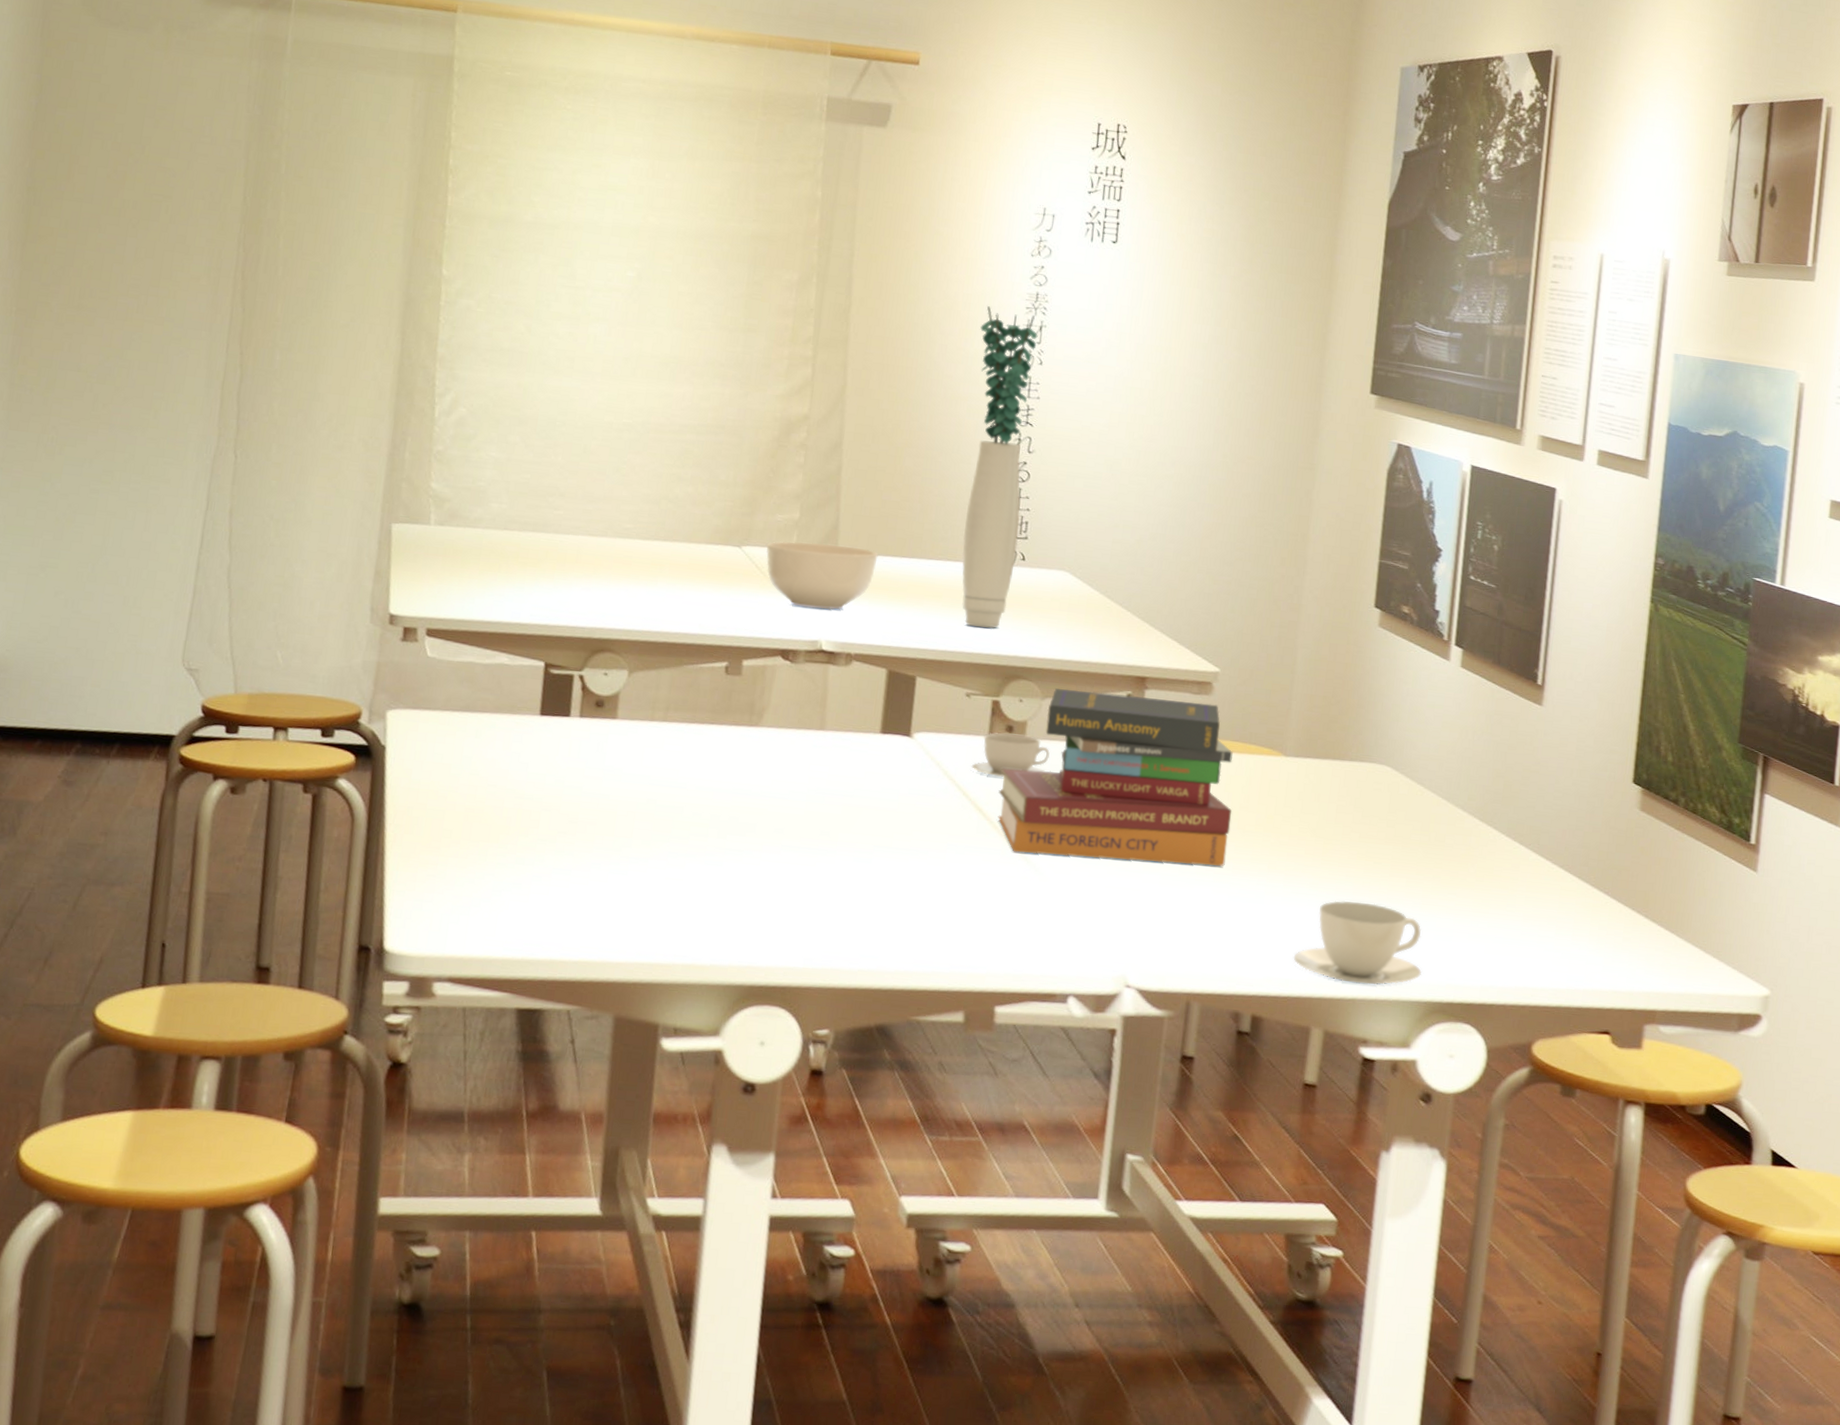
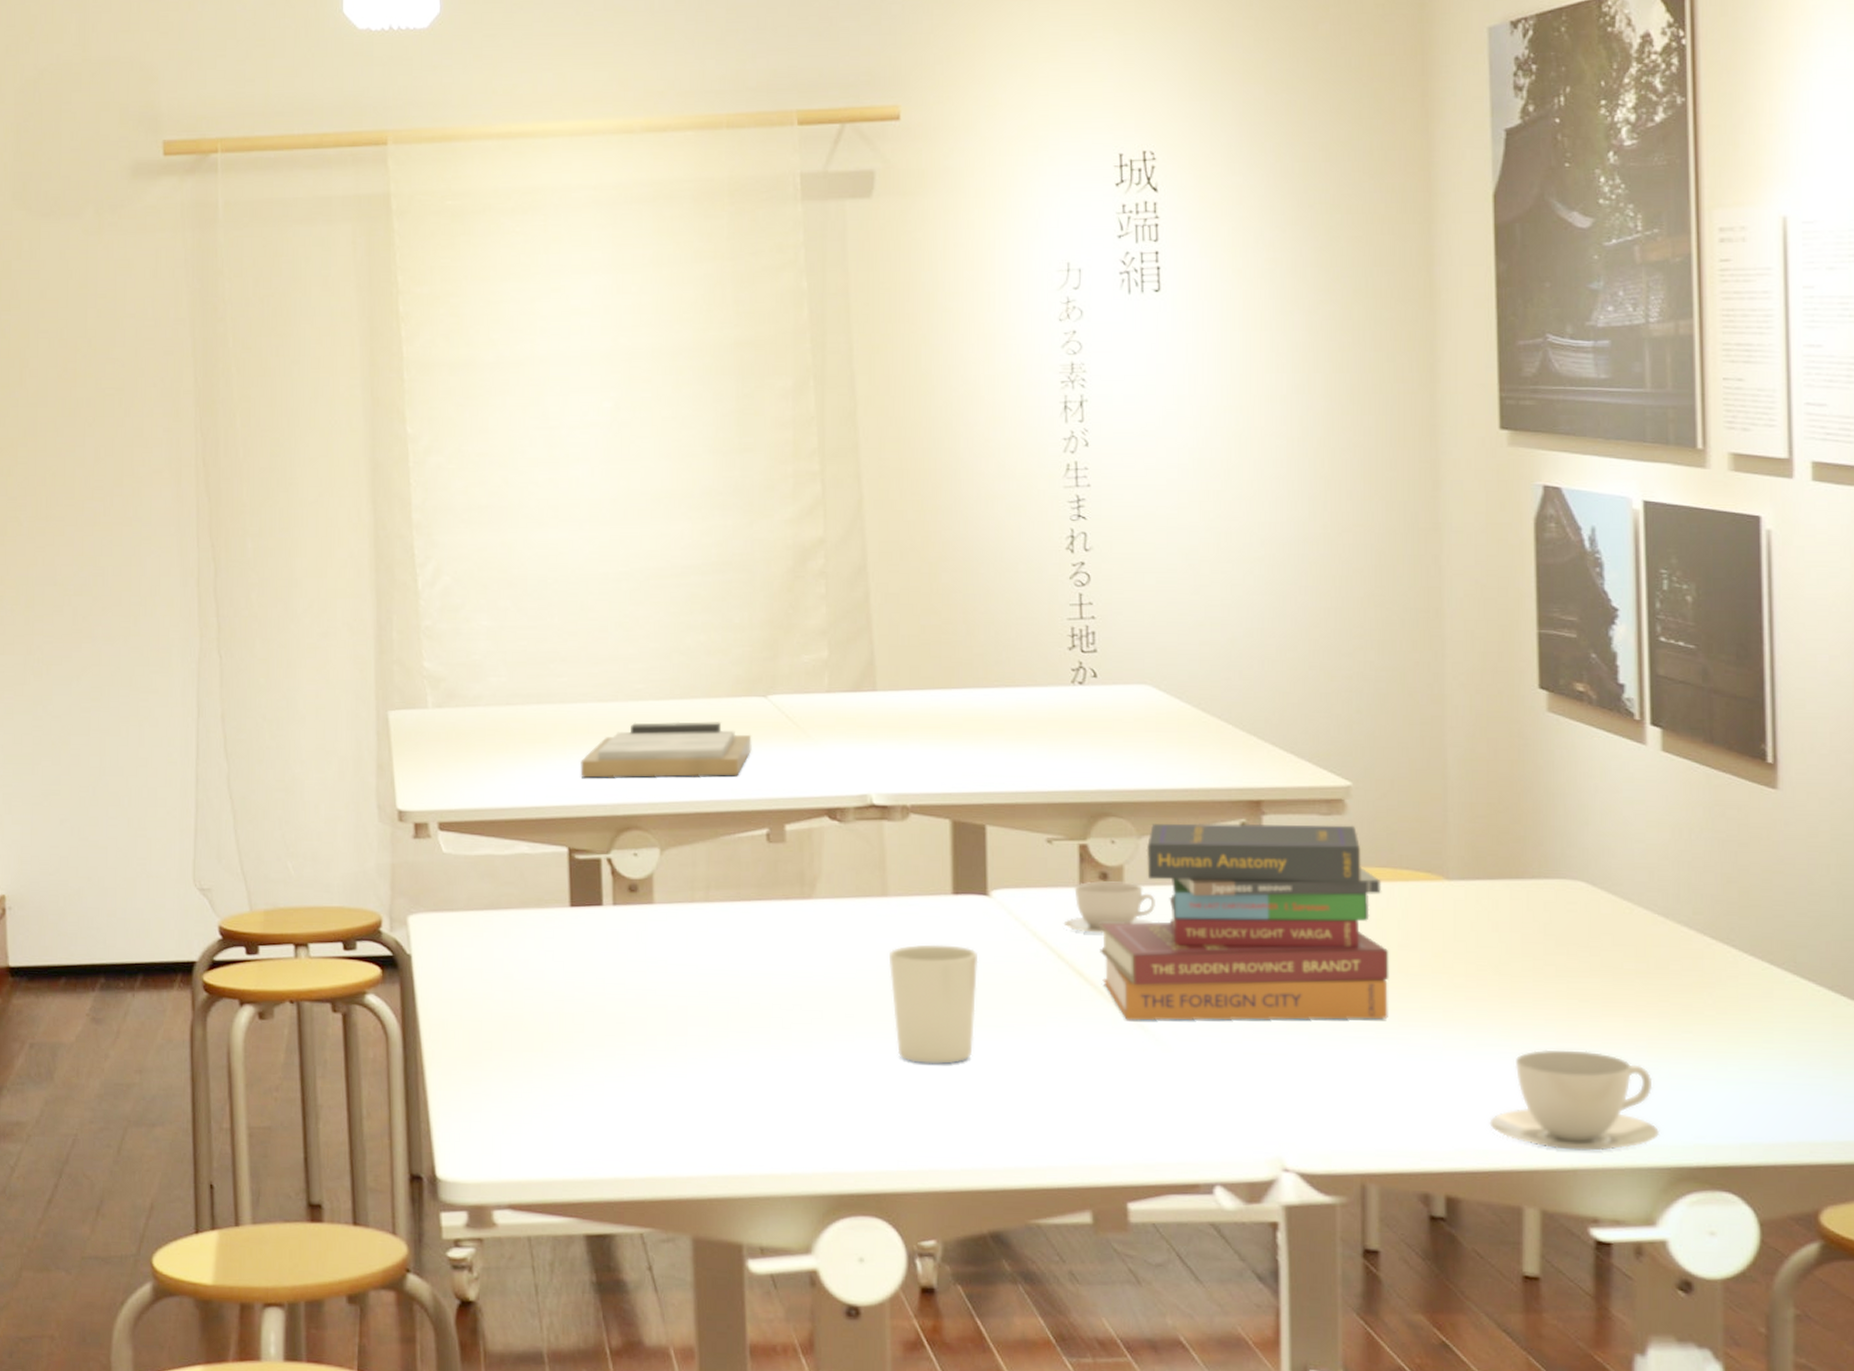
clipboard: none [564,557,723,614] -> present [580,721,752,778]
bowl: present [766,541,878,610] -> none [795,682,924,758]
mug: none [816,774,896,879] -> present [888,944,979,1064]
vase: present [962,306,1038,628] -> none [1010,386,1085,760]

